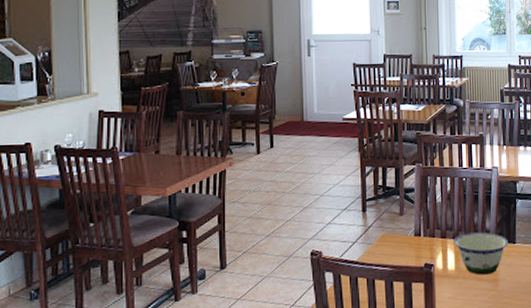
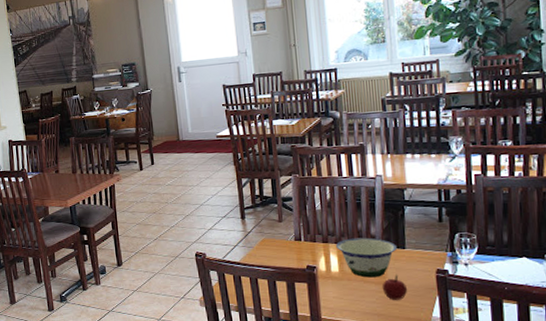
apple: none [494,270,516,298] -> present [383,274,407,300]

